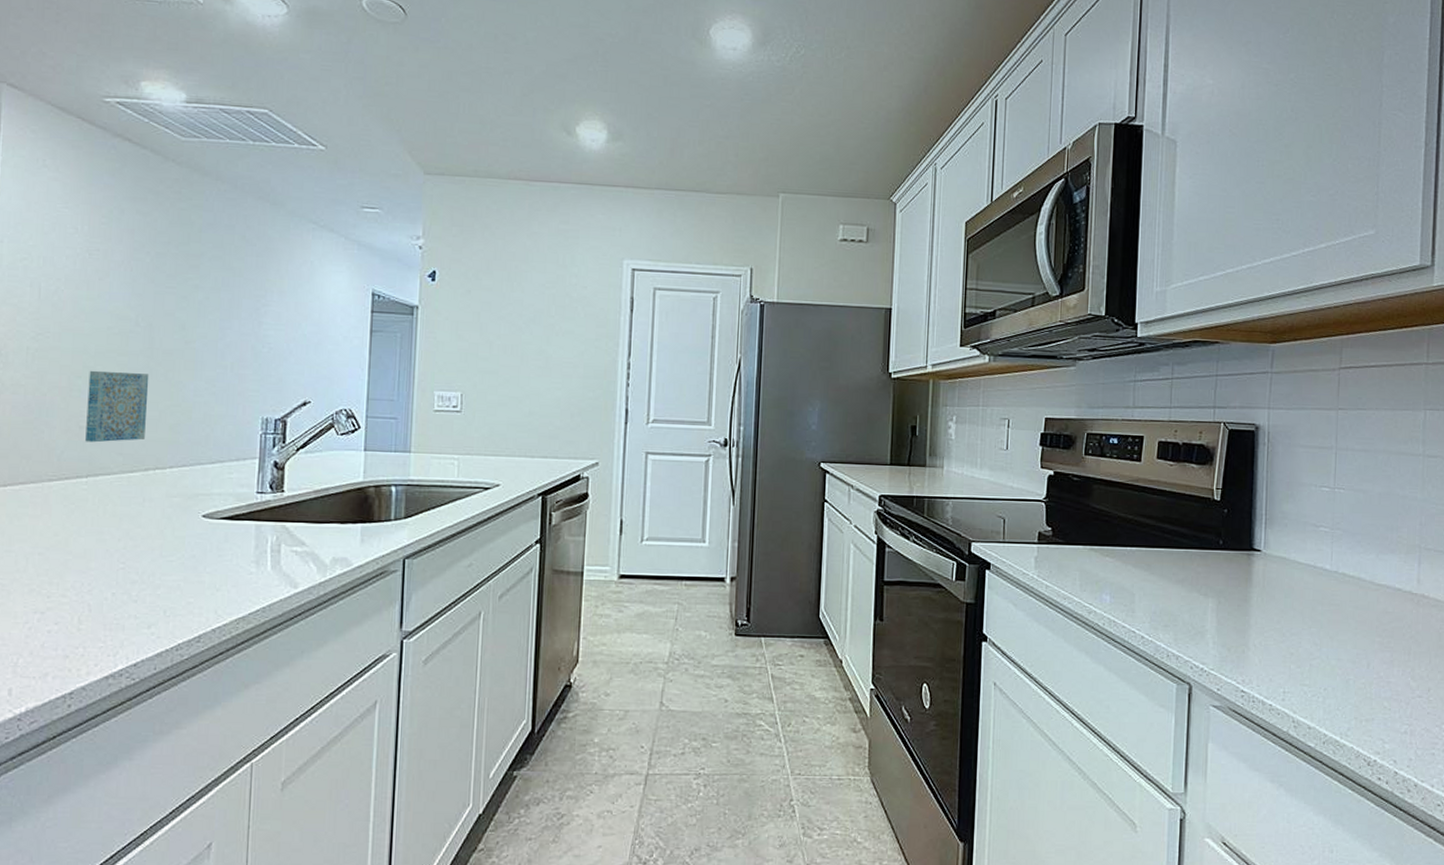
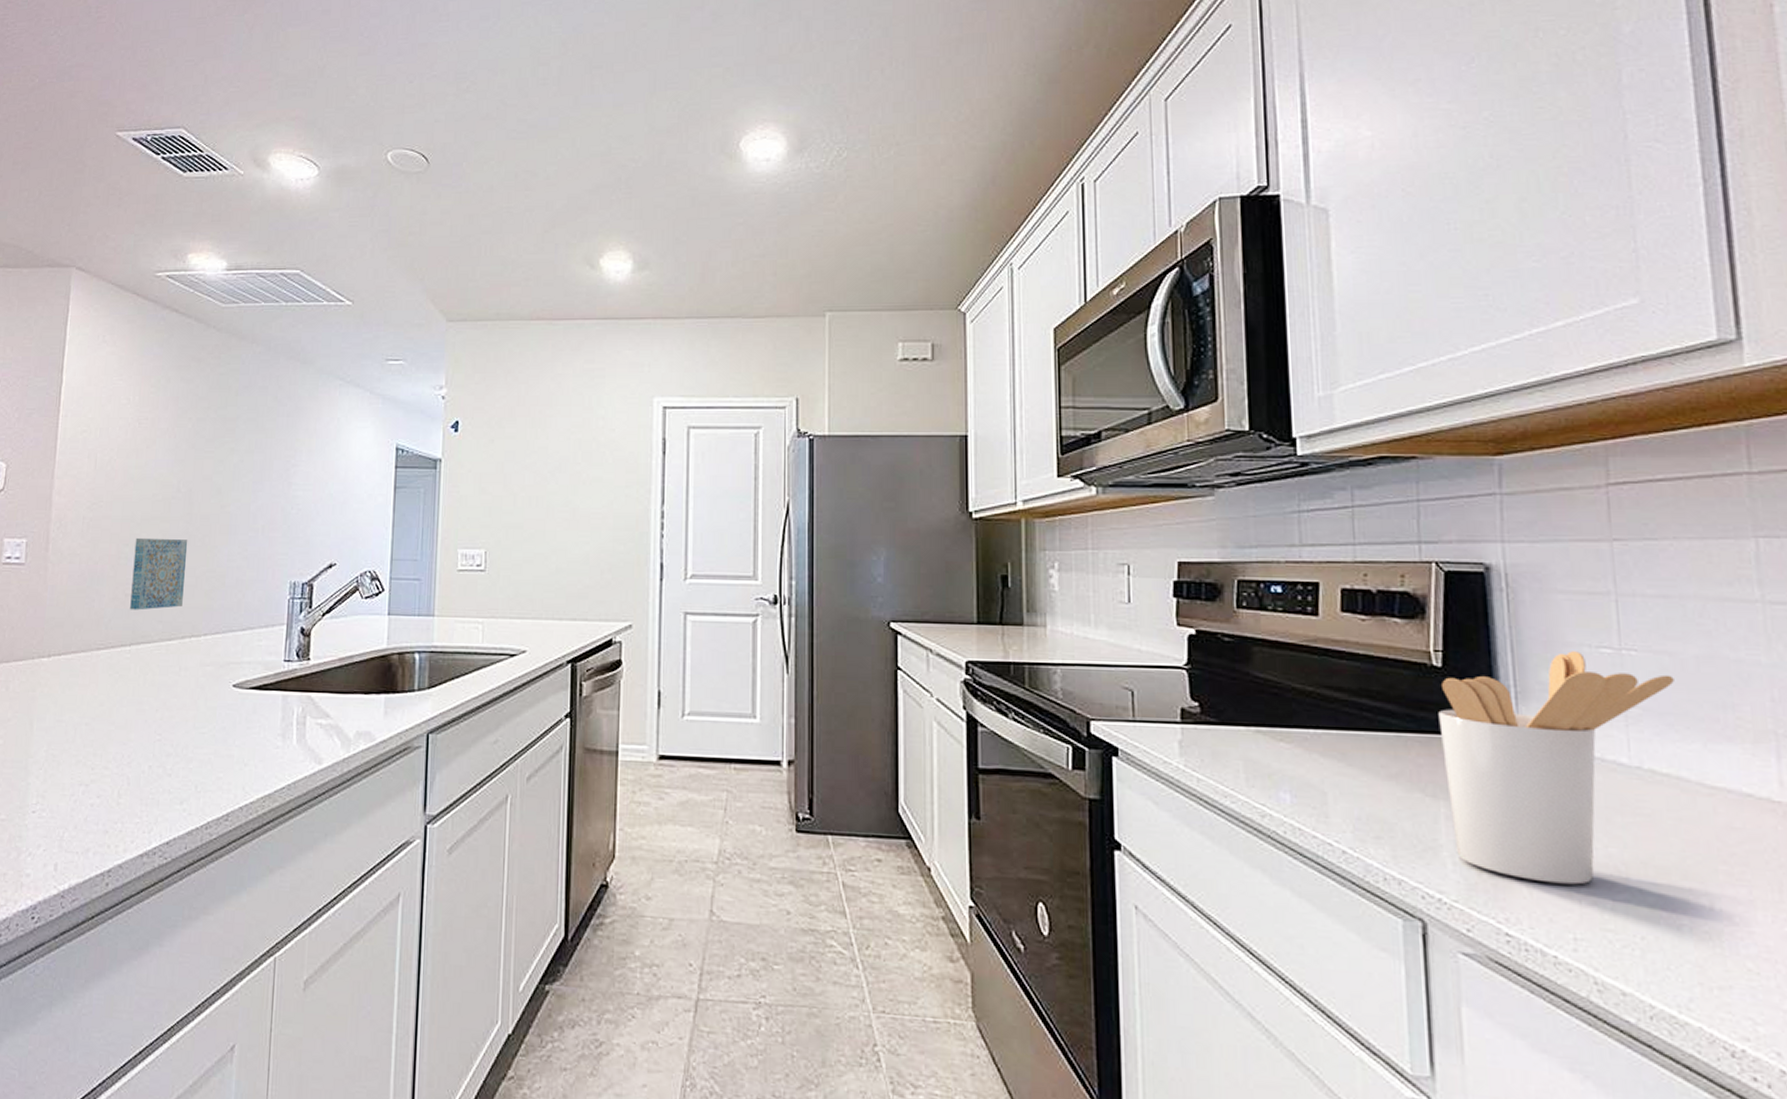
utensil holder: none [1214,489,1365,655] -> present [1438,651,1674,885]

